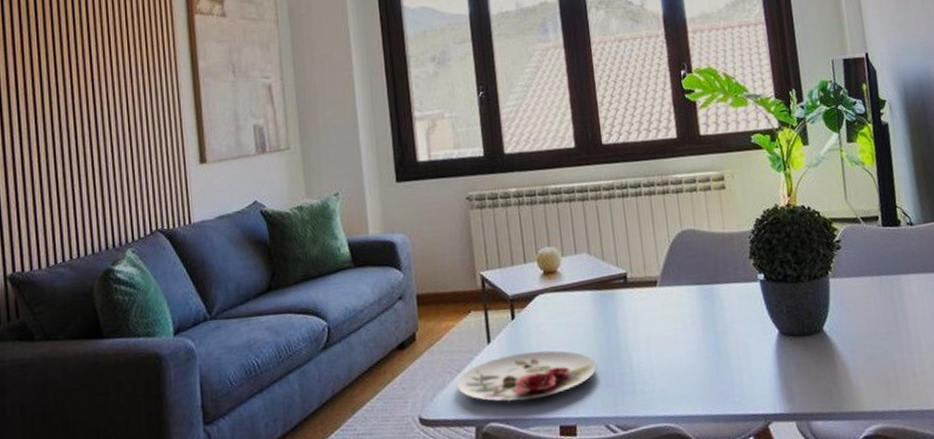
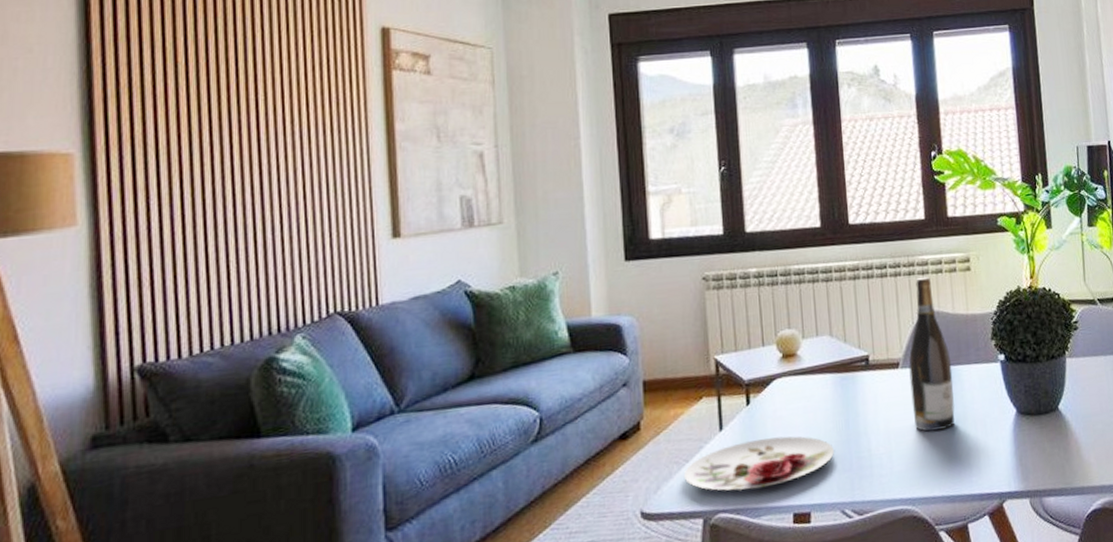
wine bottle: none [666,195,716,350] -> present [909,276,955,432]

